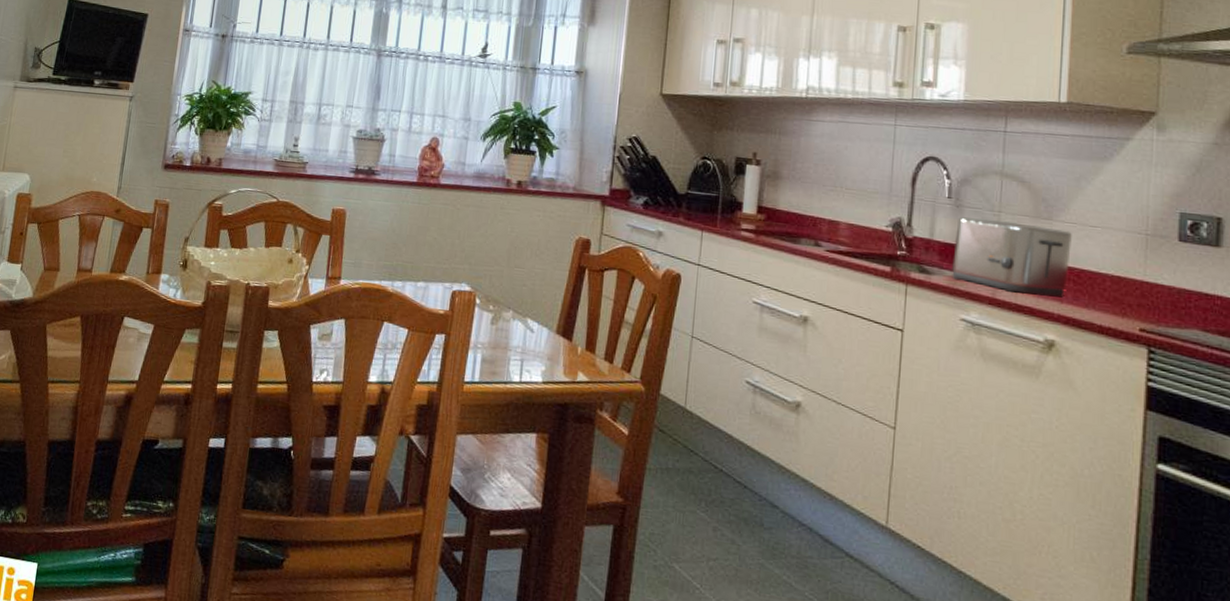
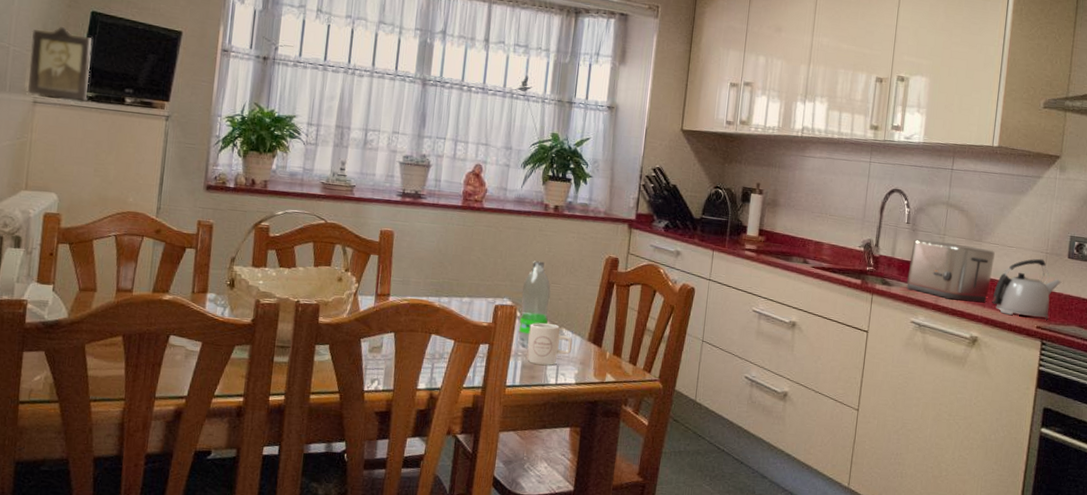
photo frame: none [10,14,68,86] -> present [28,26,92,103]
bottle: none [478,242,514,341] -> present [518,261,551,349]
mug: none [487,311,539,361] -> present [527,323,572,366]
kettle: none [1072,241,1172,321] -> present [992,258,1062,320]

